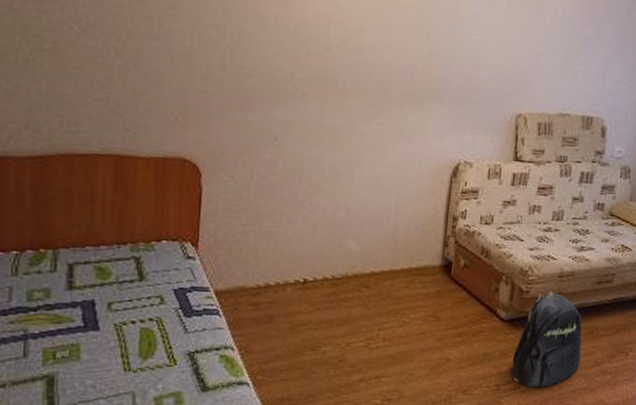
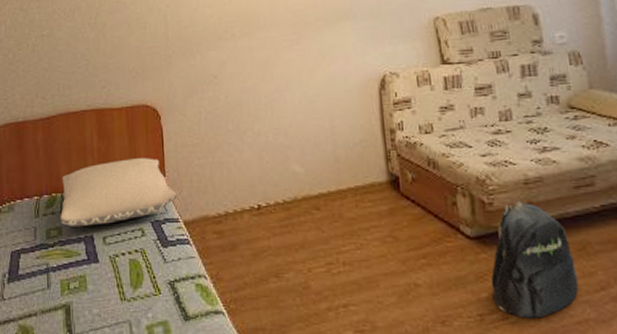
pillow: none [49,217,211,290] -> present [60,158,178,227]

